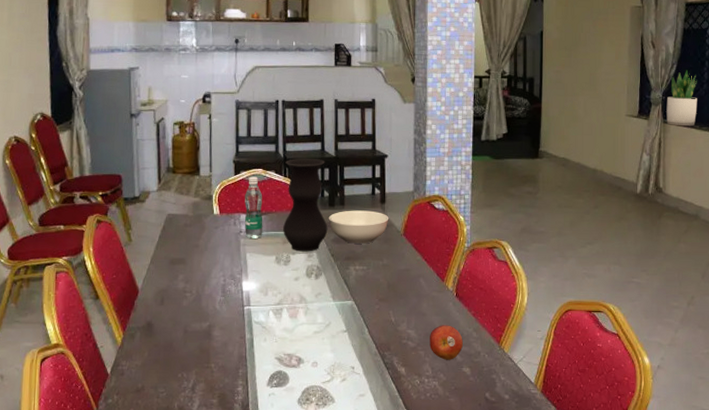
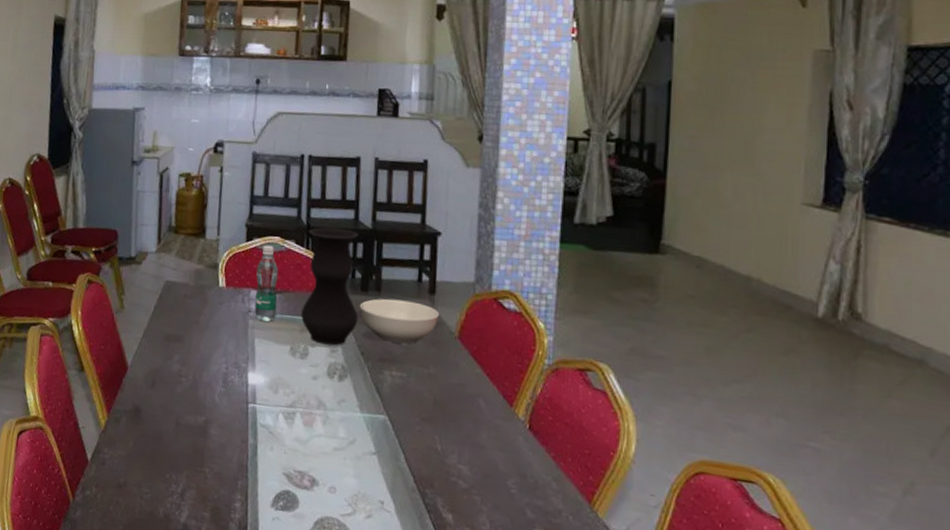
fruit: present [430,325,463,360] -> none [488,465,537,515]
planter: present [666,70,697,127] -> none [871,144,926,227]

